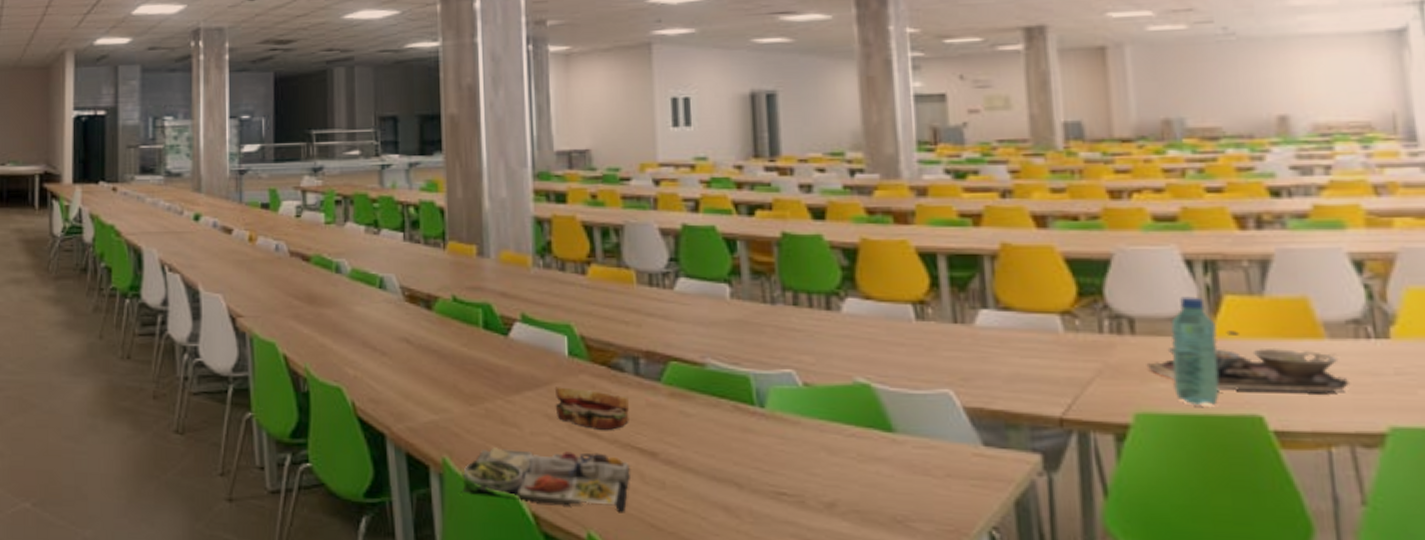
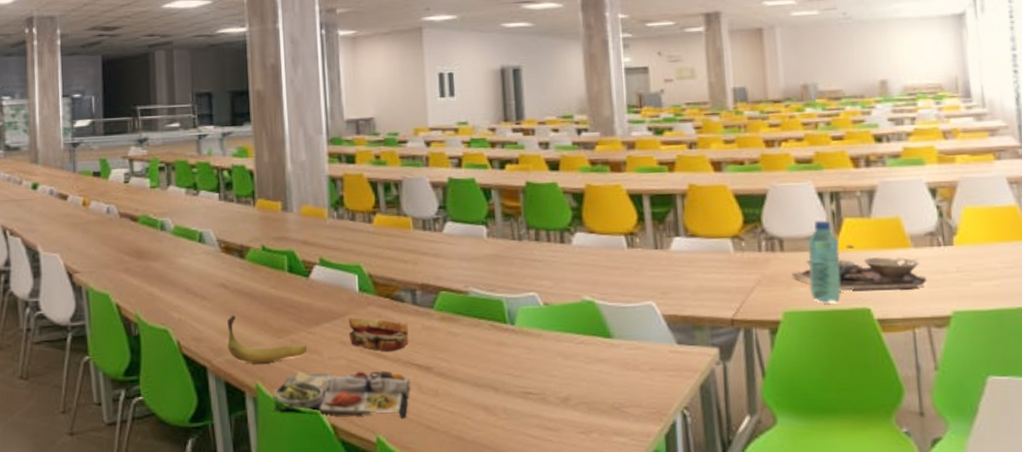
banana: none [409,374,504,434] -> present [226,314,307,364]

